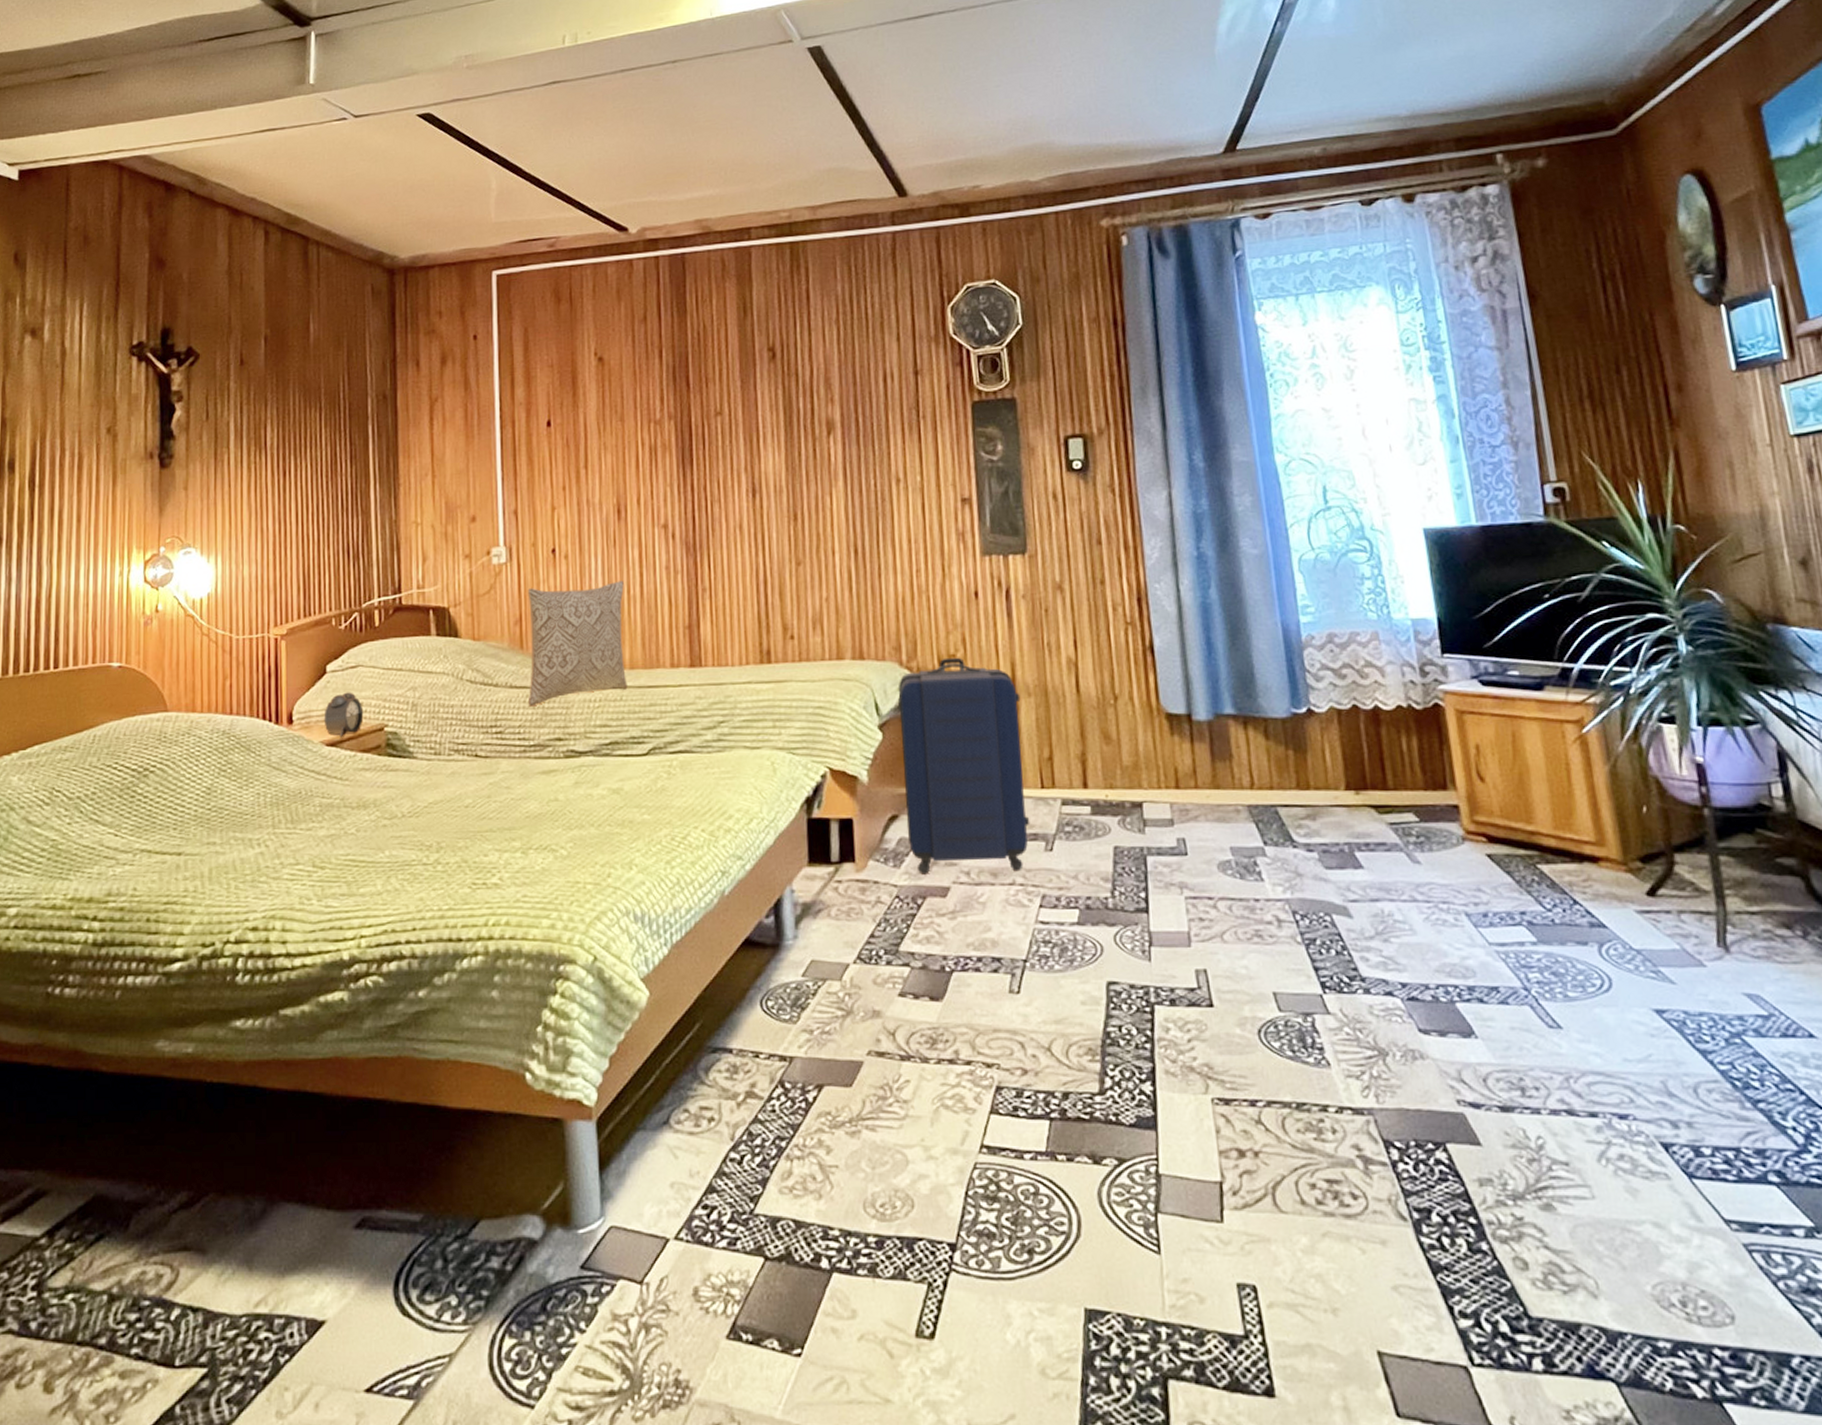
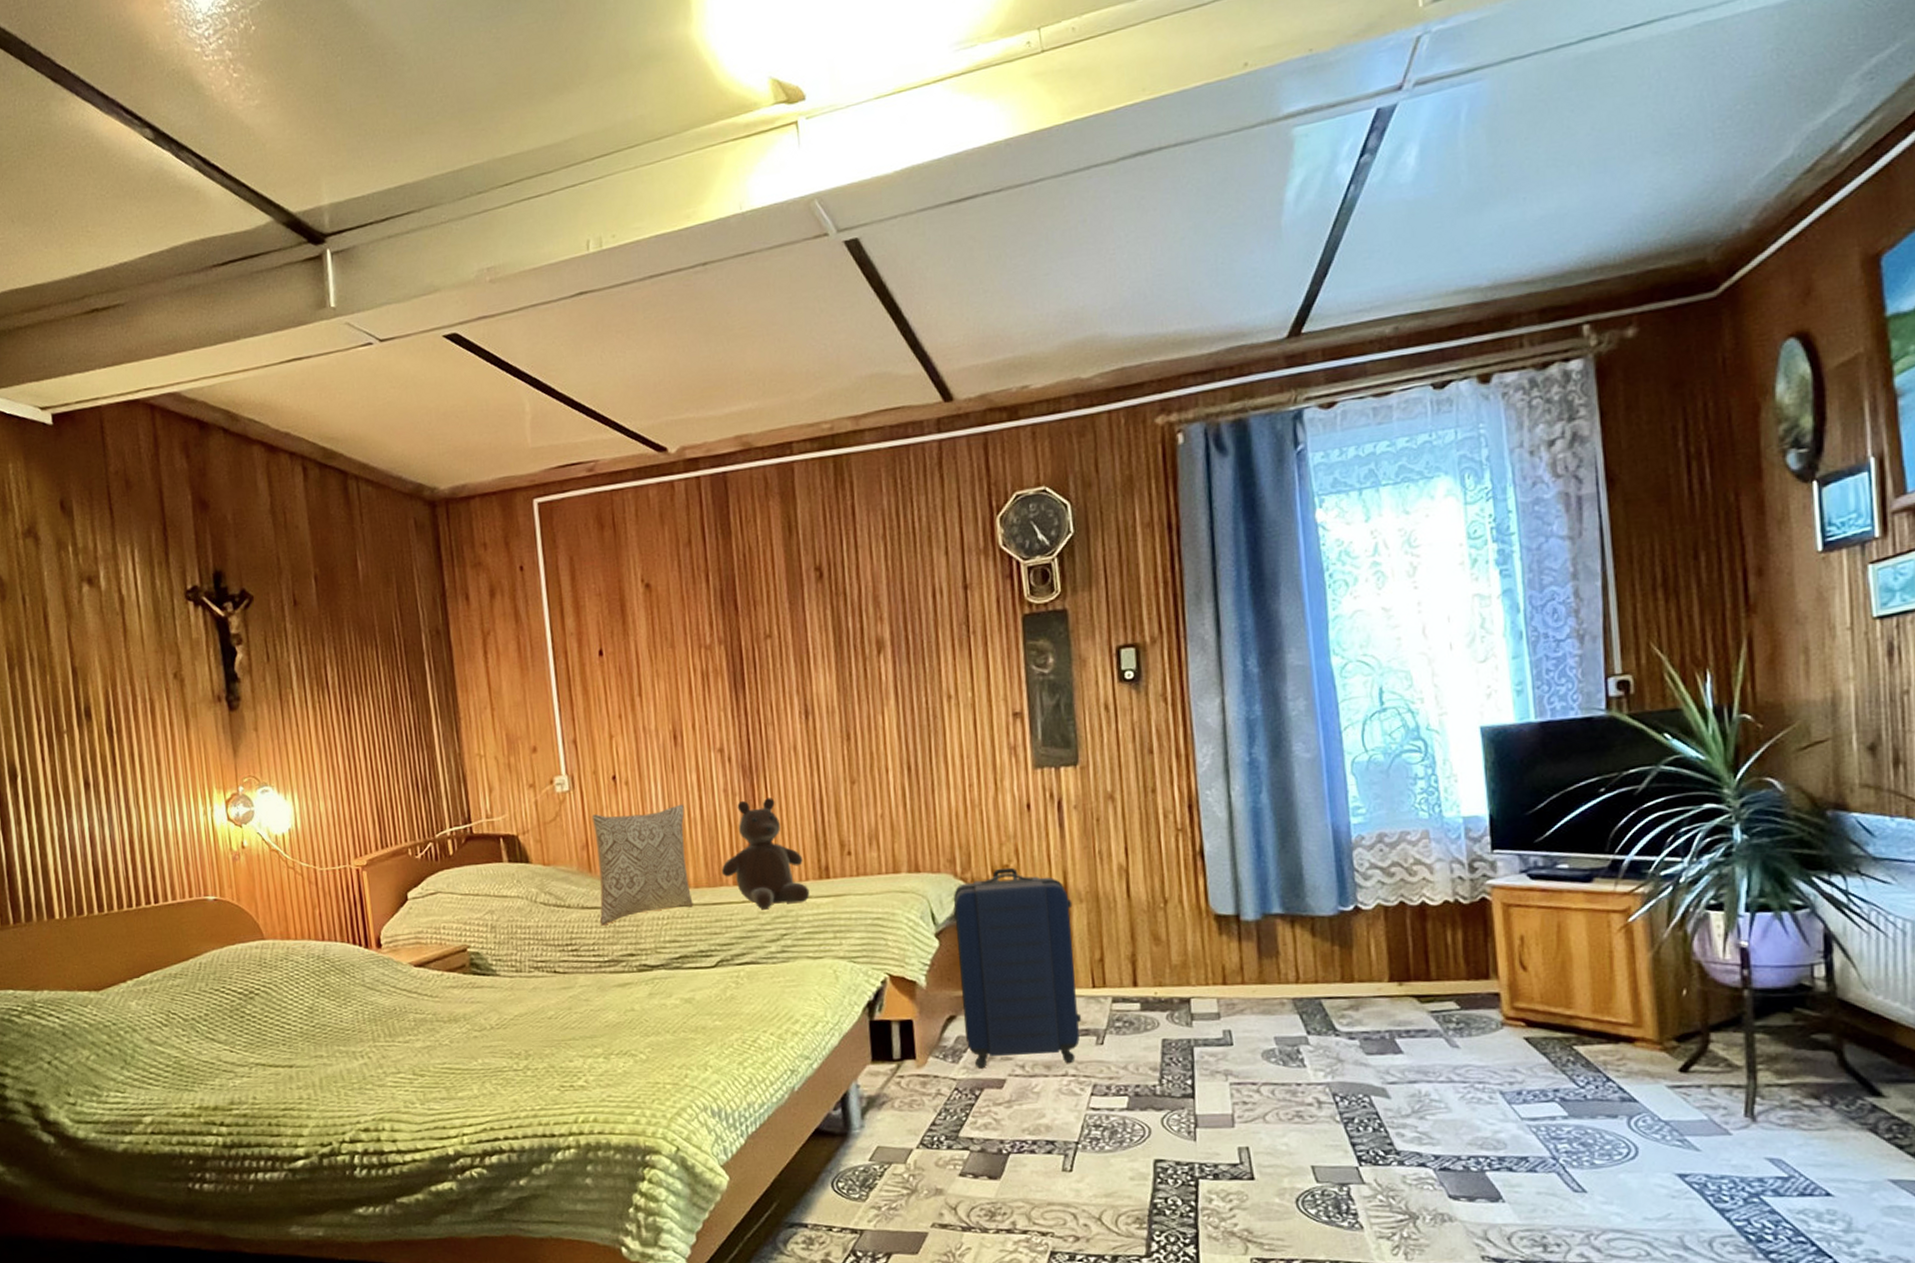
alarm clock: present [324,692,364,738] -> none [409,917,447,959]
teddy bear: none [659,577,750,695] -> present [721,798,810,910]

